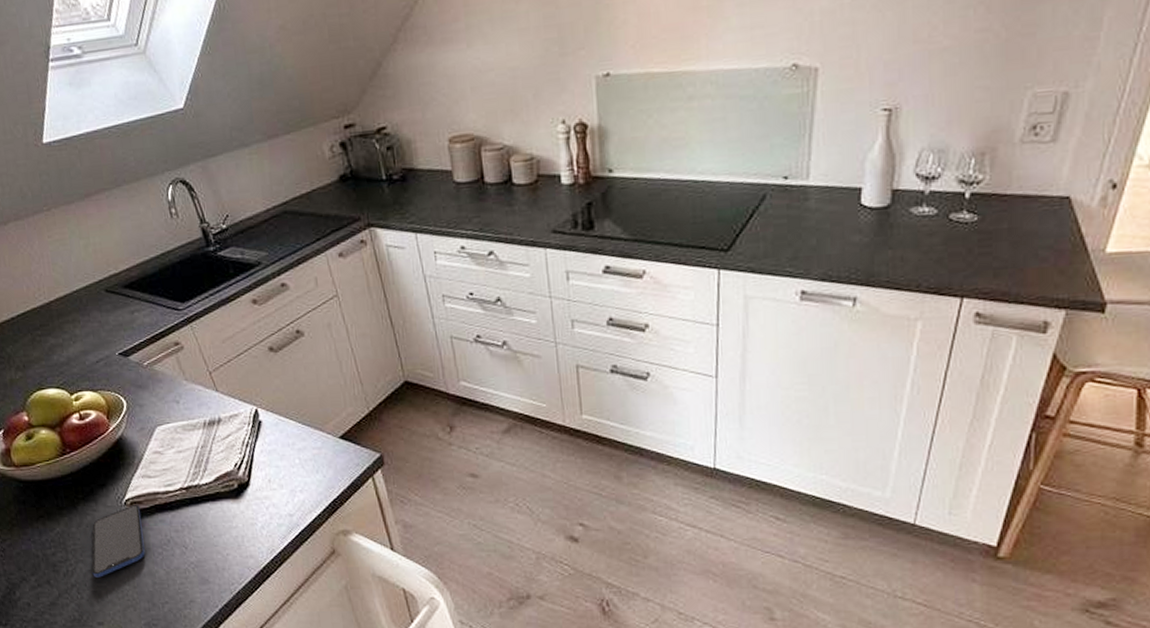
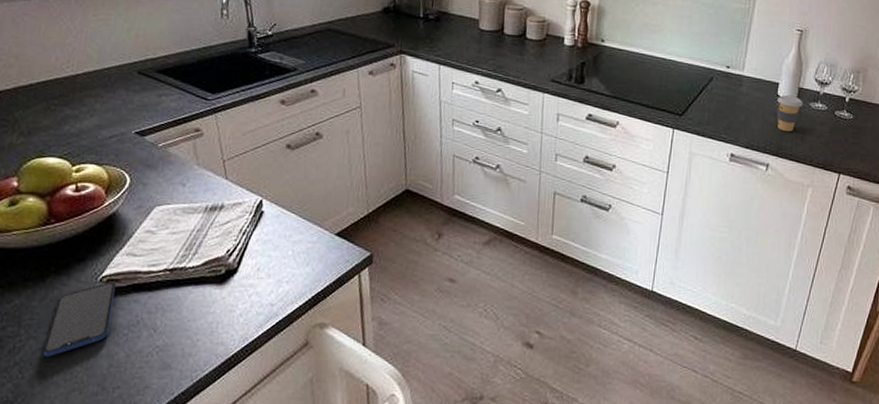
coffee cup: none [862,202,900,253] -> present [777,95,803,132]

